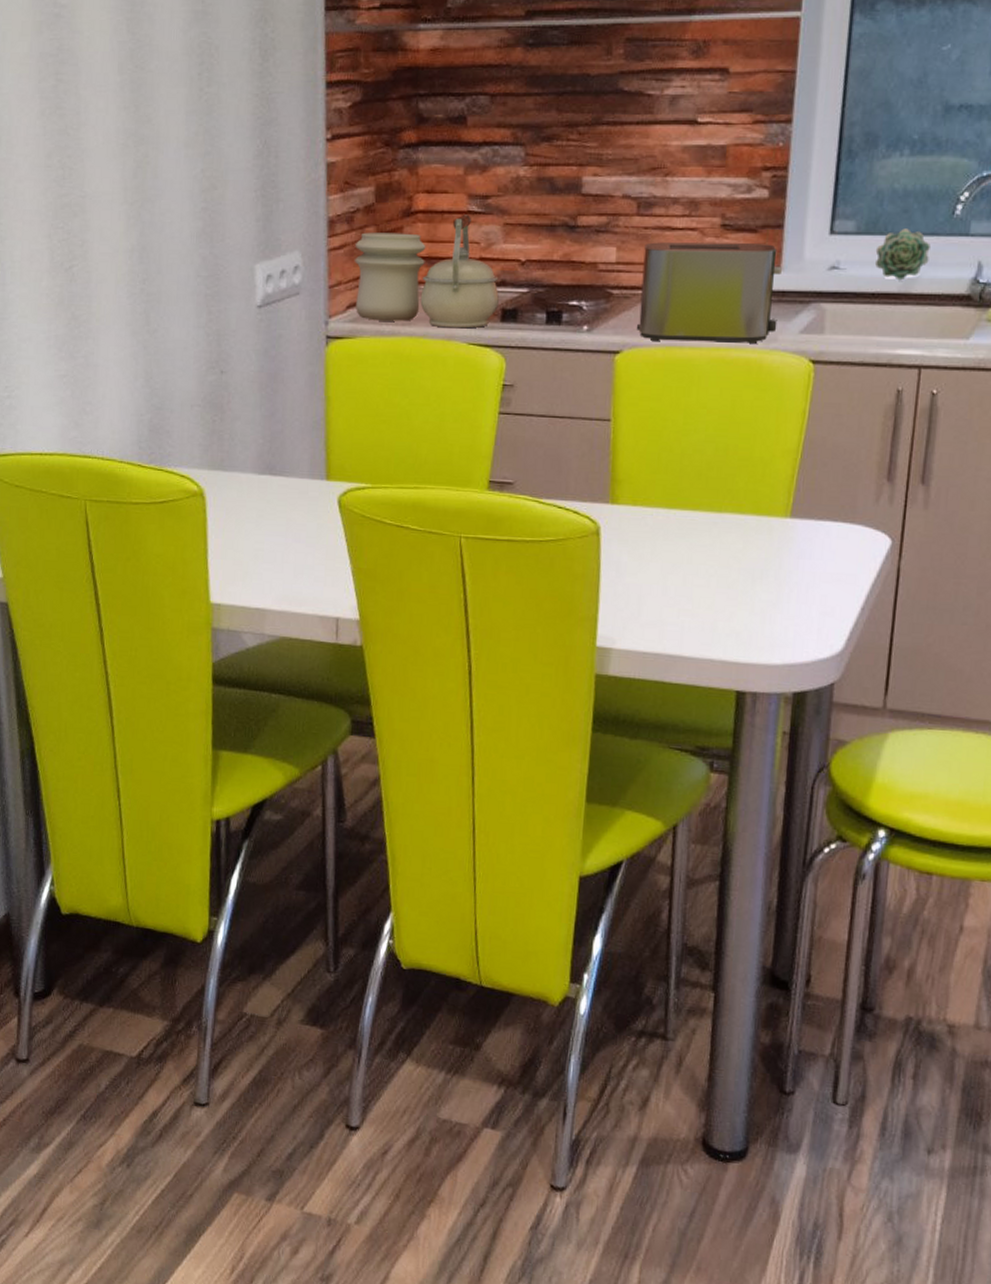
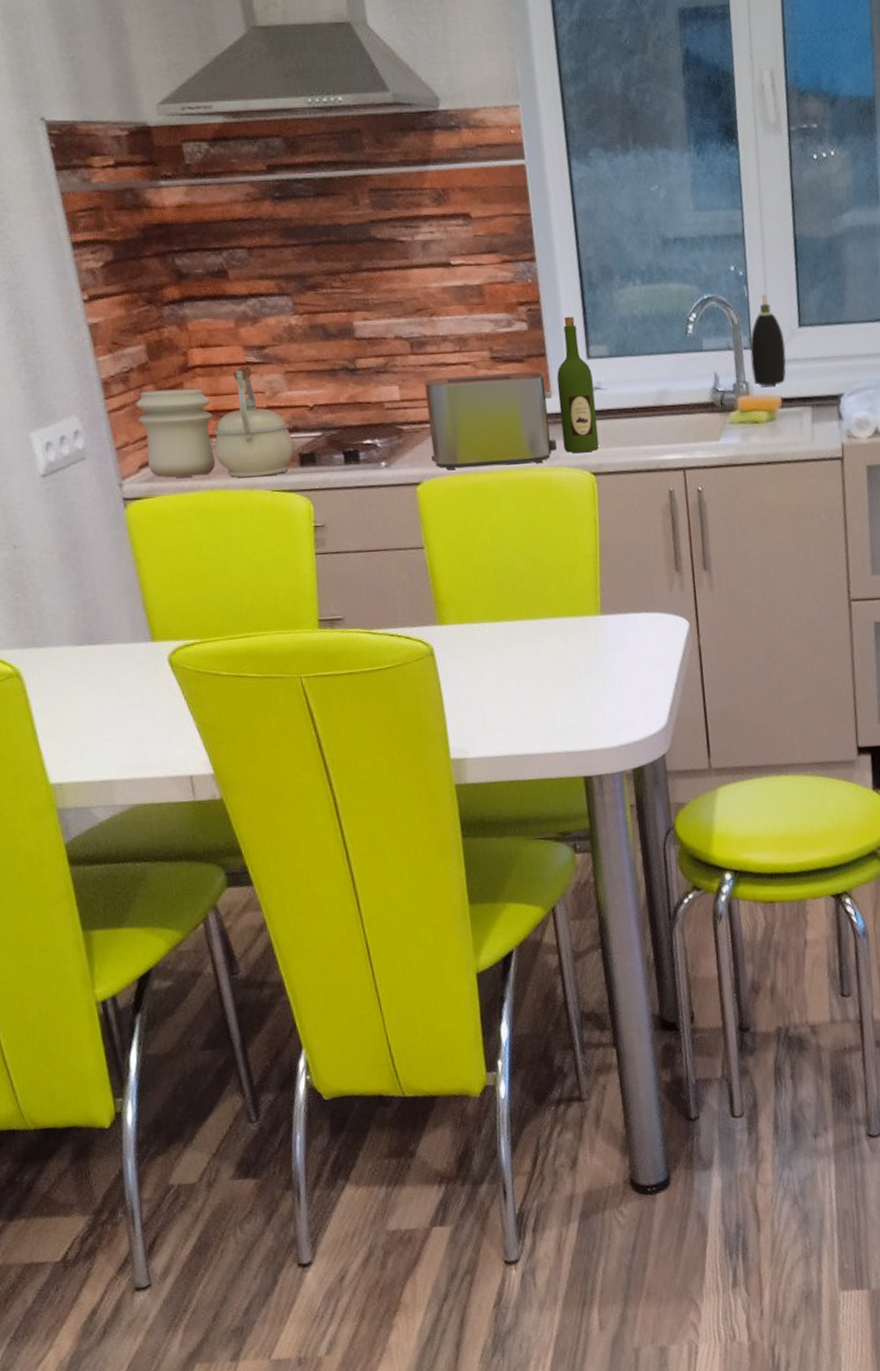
wine bottle: none [784,185,832,338] -> present [556,316,599,453]
succulent plant: present [875,228,930,281] -> none [628,349,674,395]

